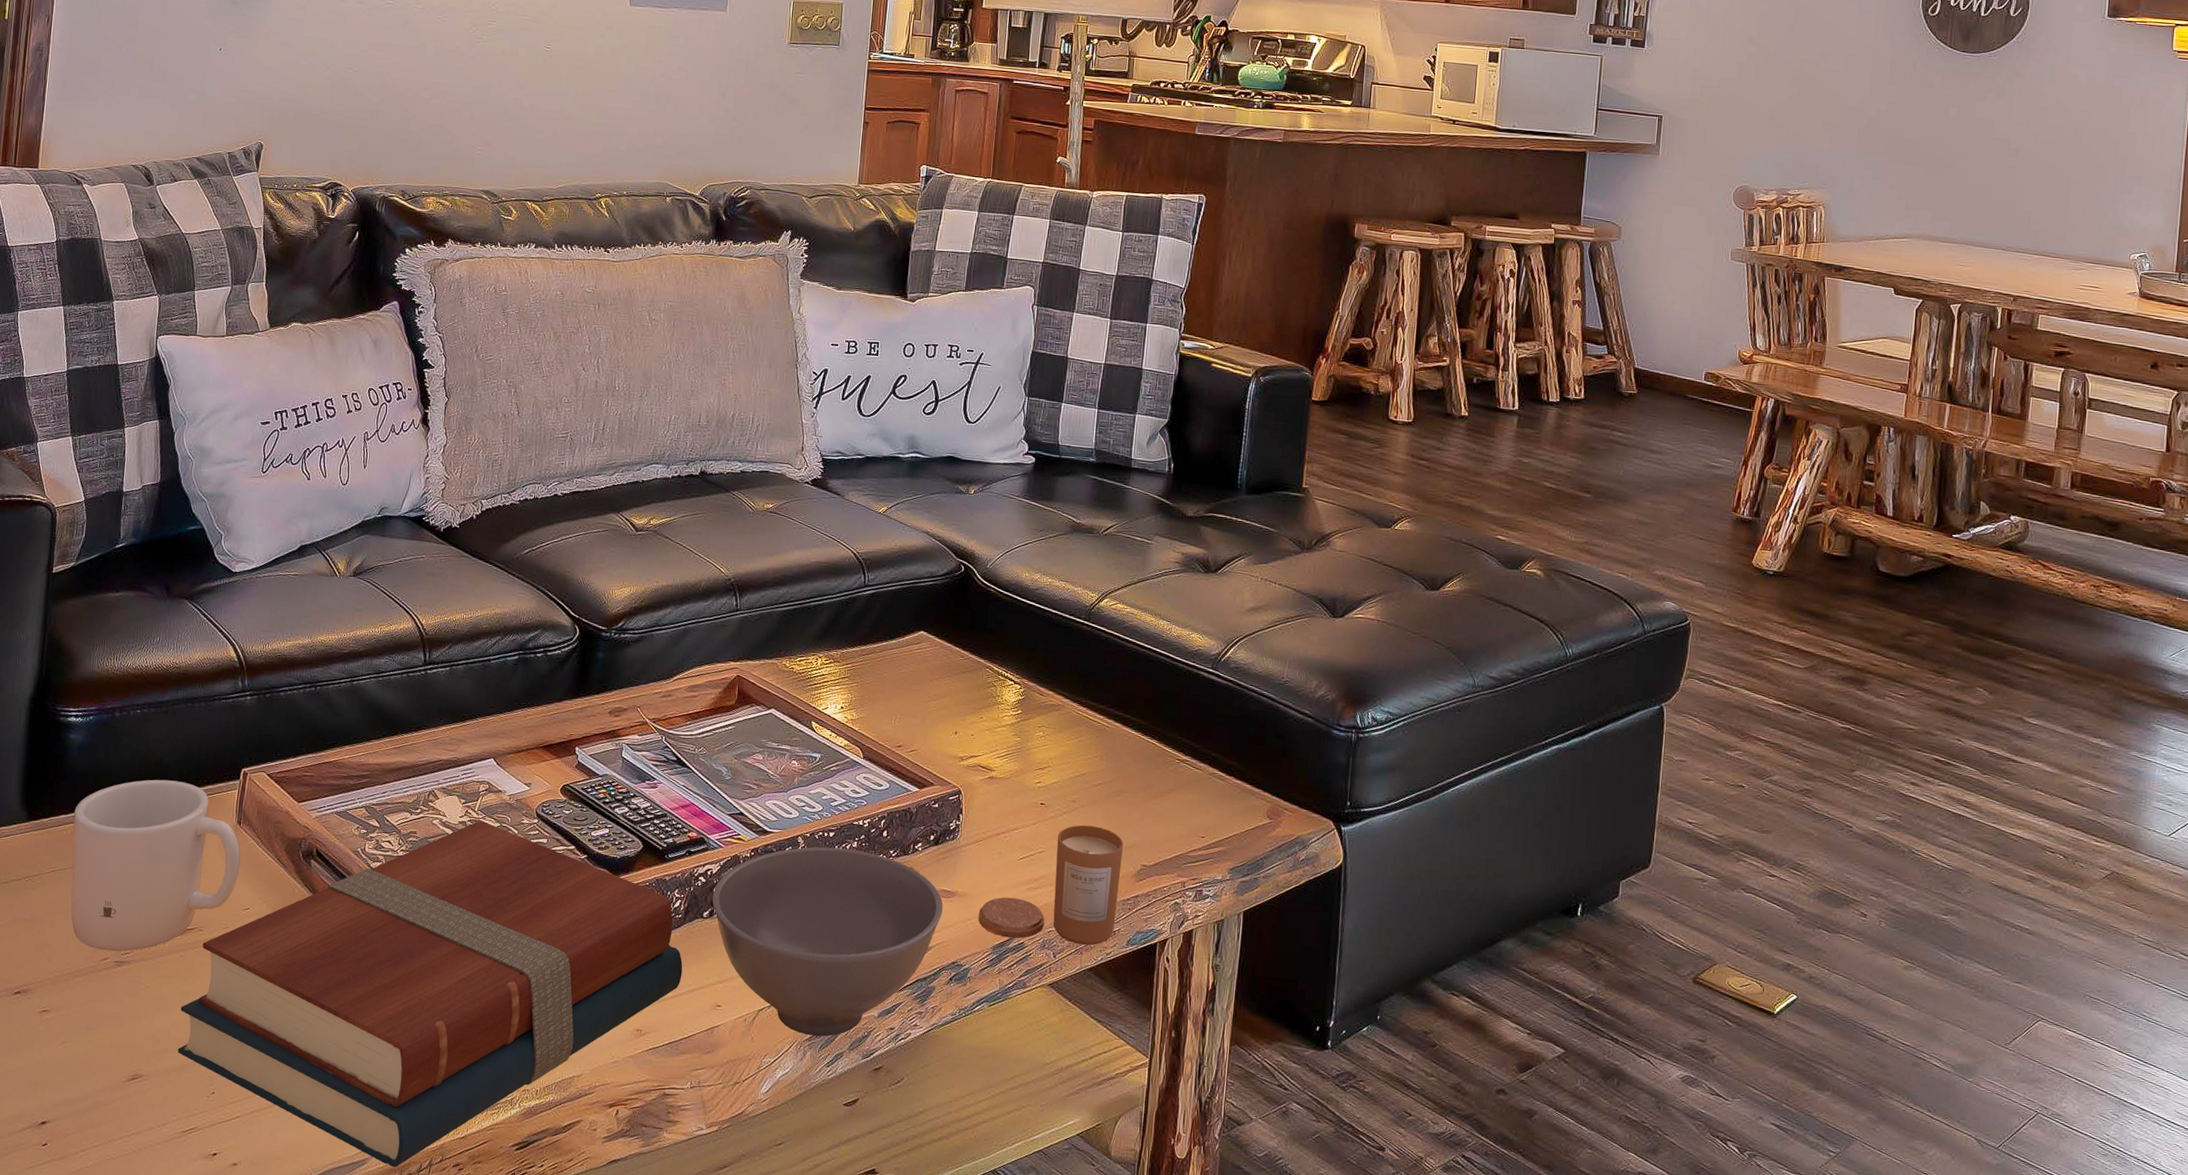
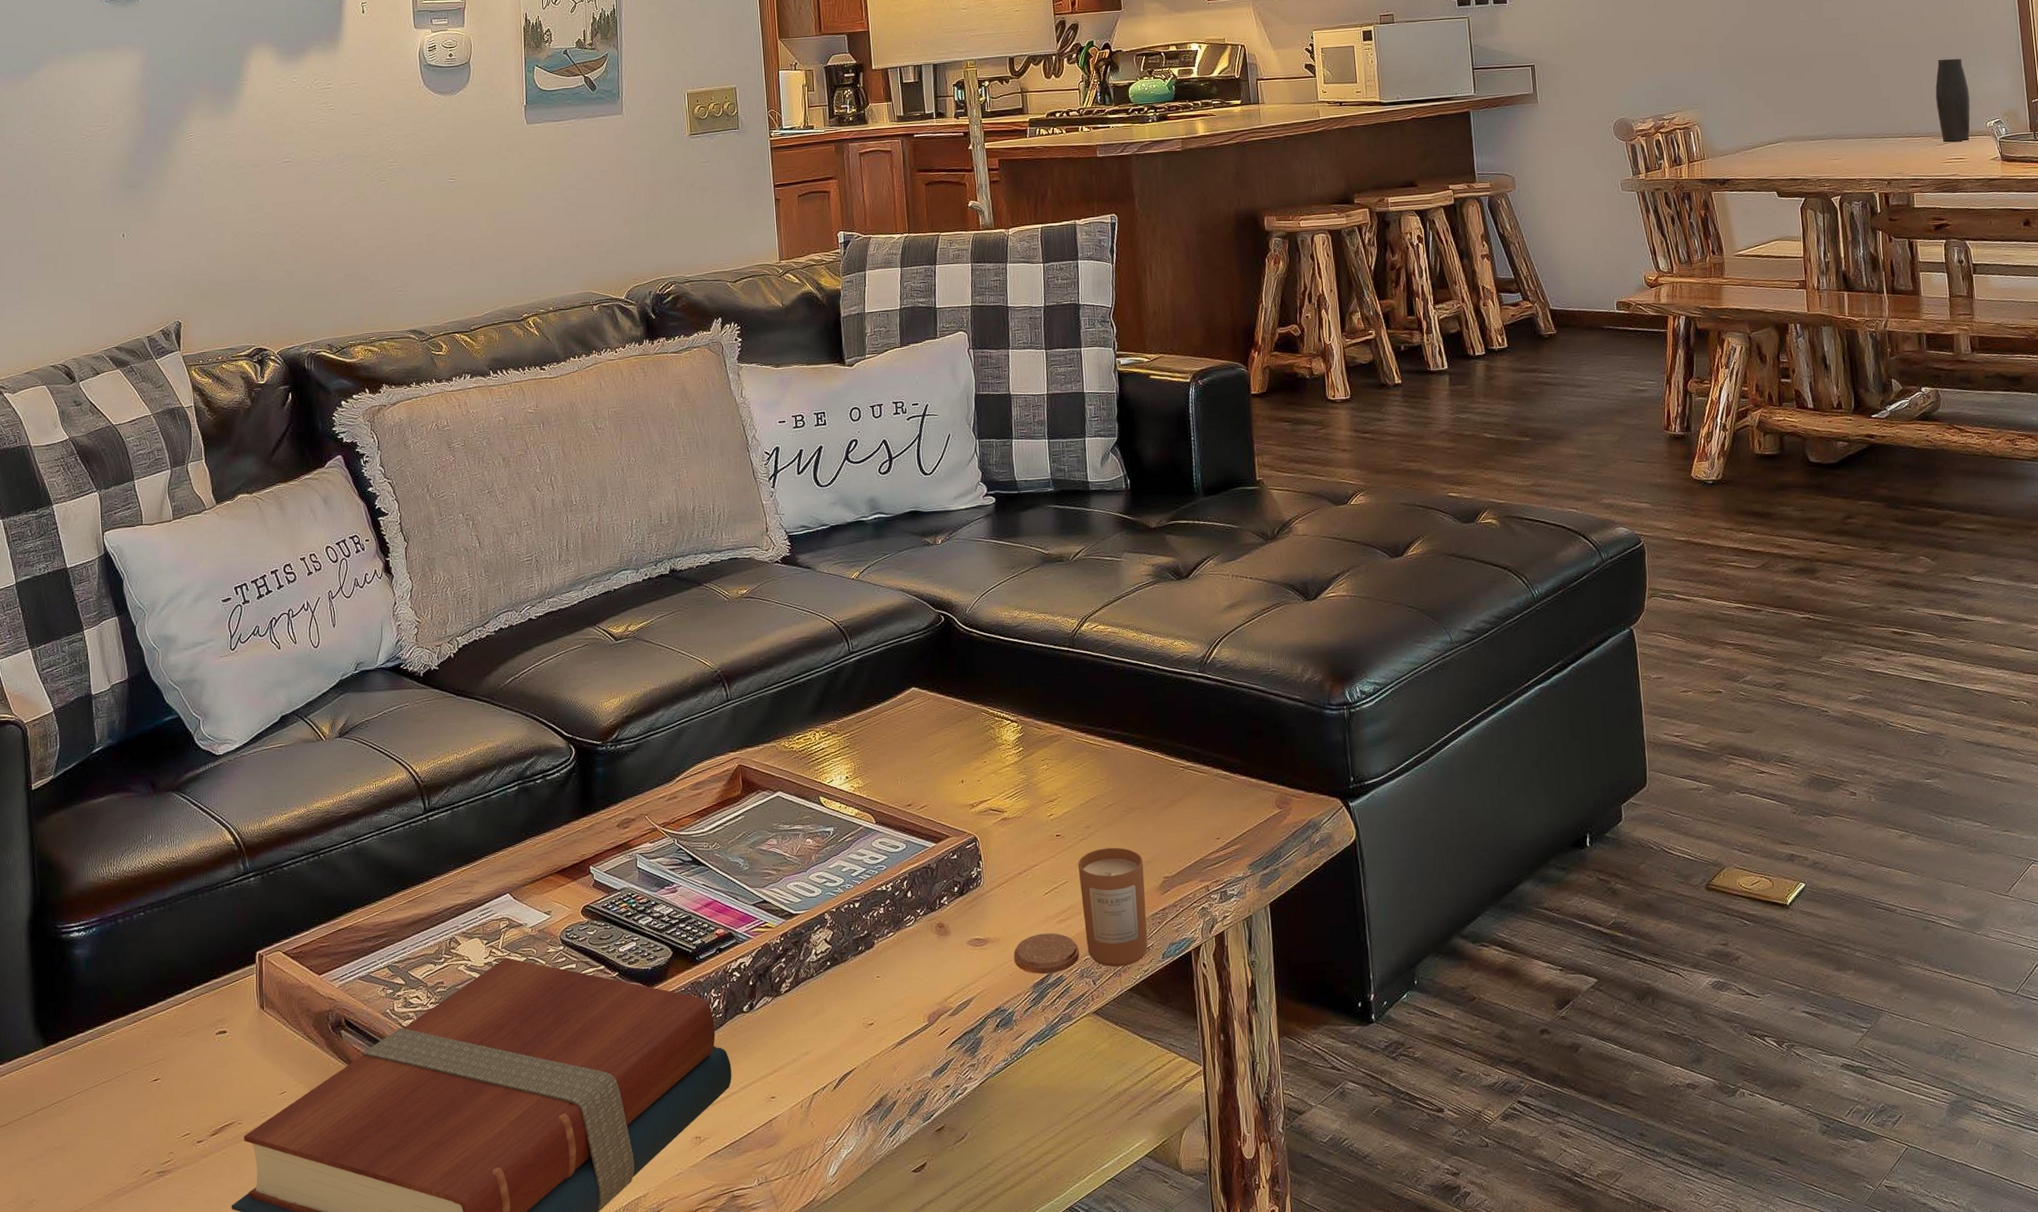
mug: present [70,779,241,952] -> none [91,976,270,1164]
bowl: present [712,847,943,1037] -> none [749,915,979,1109]
vase: none [2079,181,2118,272] -> present [1935,58,1971,143]

